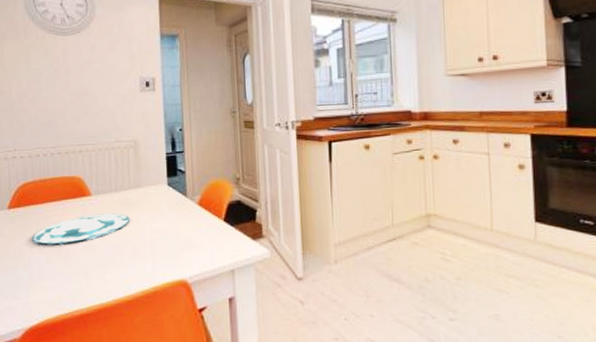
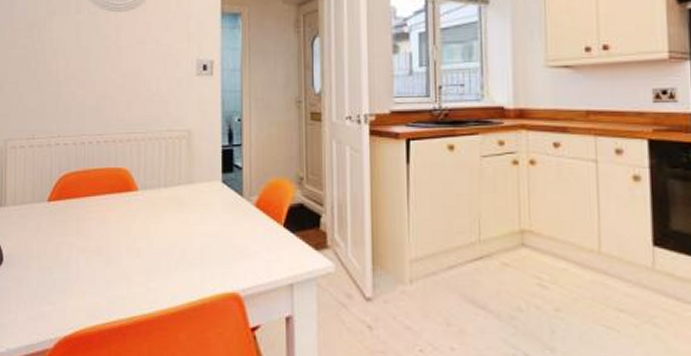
plate: present [32,213,129,244] -> none [72,211,178,243]

